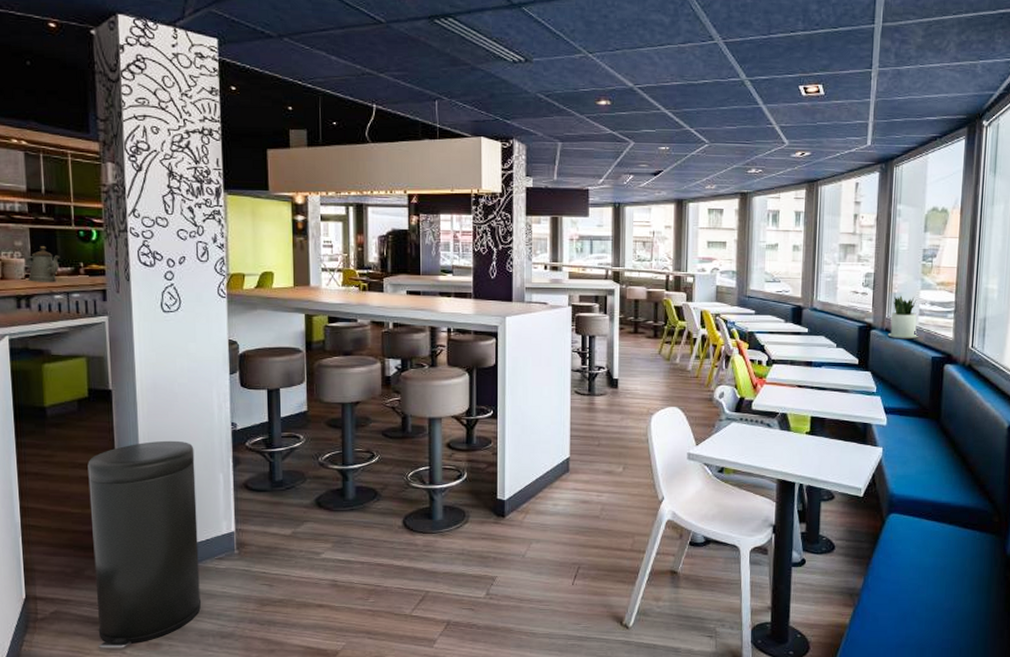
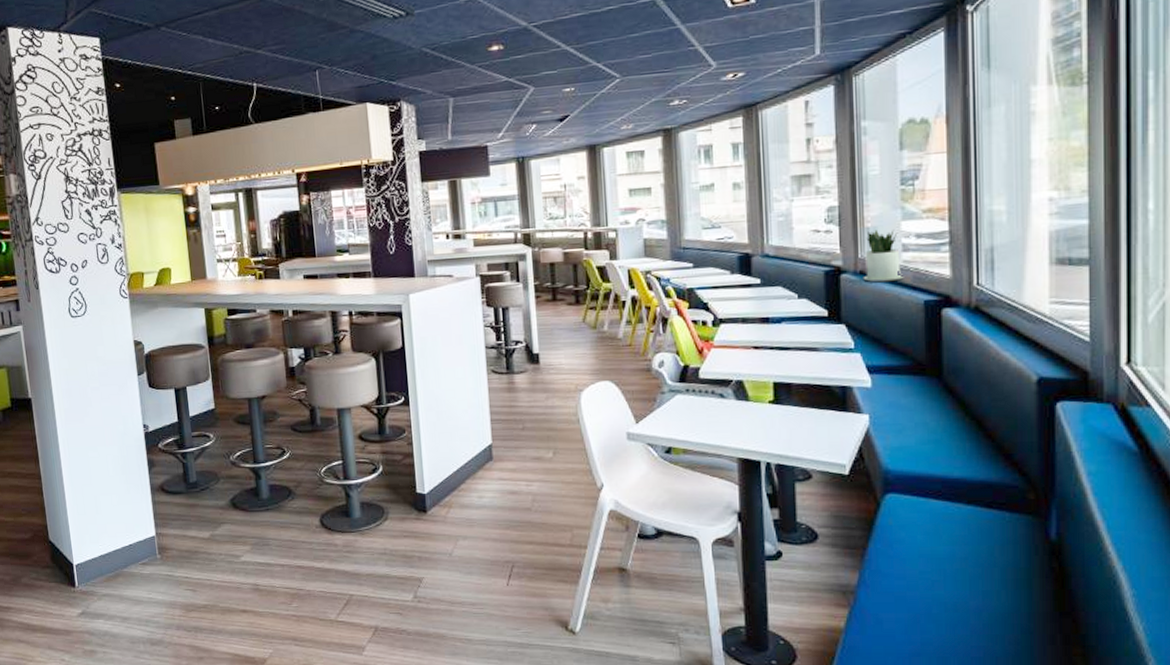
pedal bin: present [87,440,202,649] -> none [15,445,130,656]

